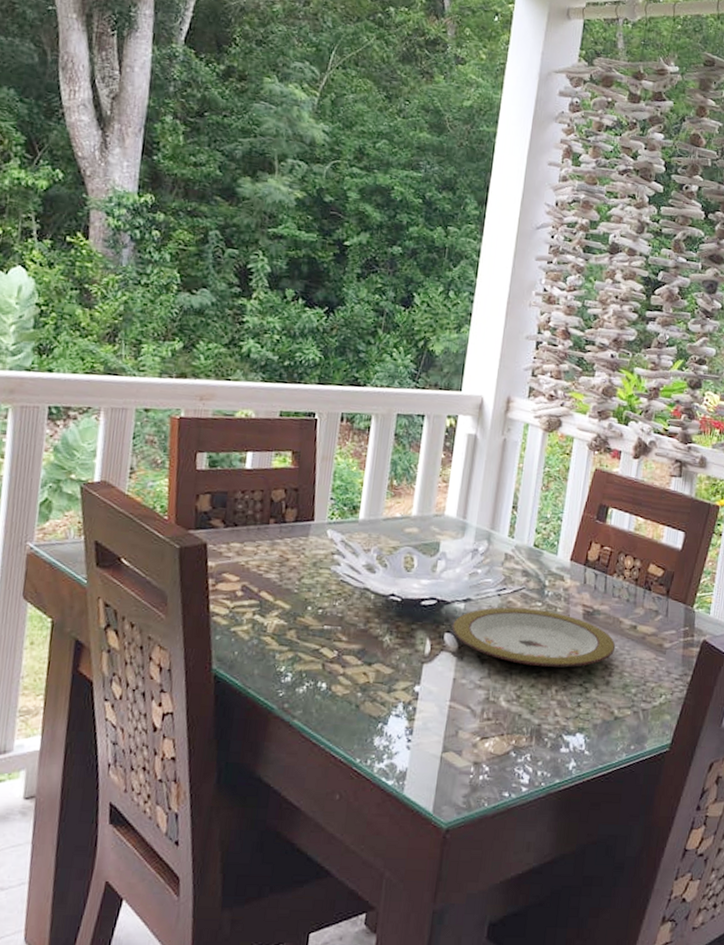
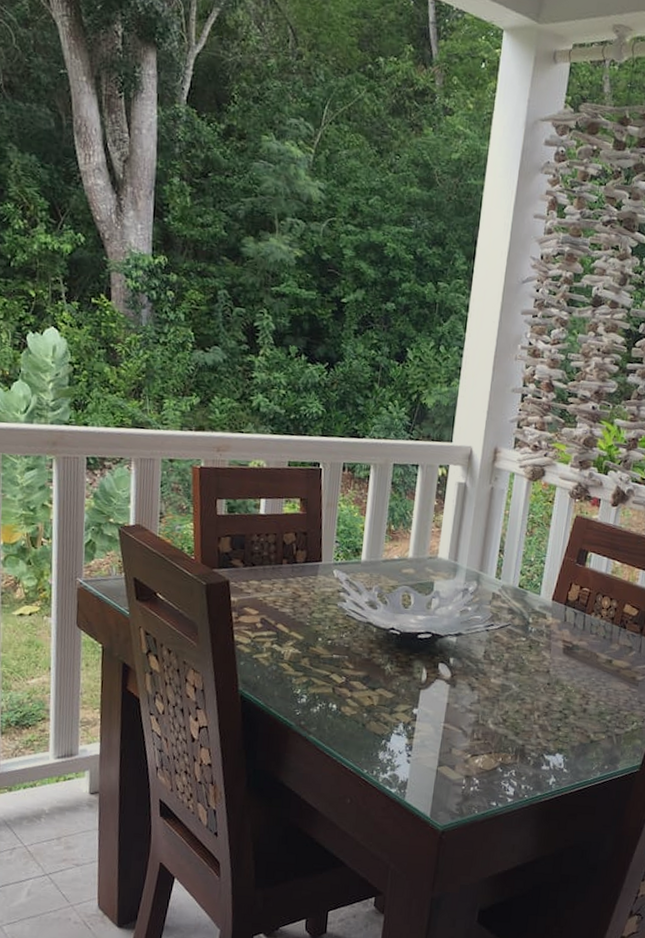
plate: present [451,607,616,668] -> none [445,641,593,696]

